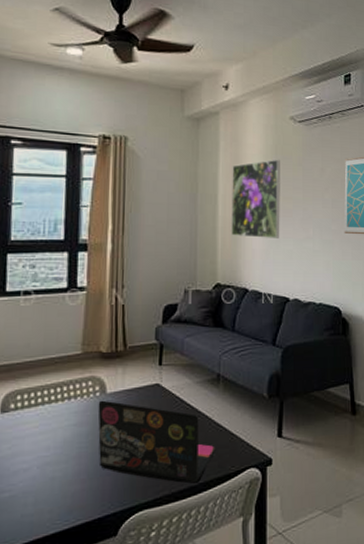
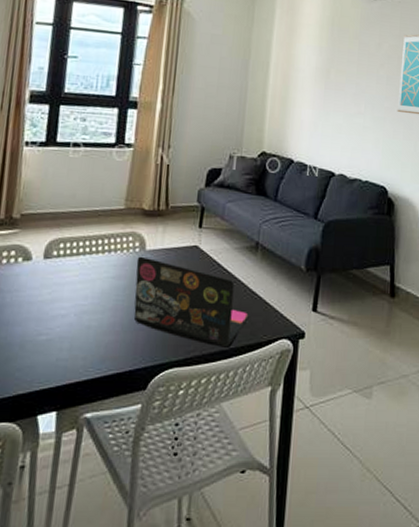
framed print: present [231,159,280,238] -> none [281,30,336,111]

